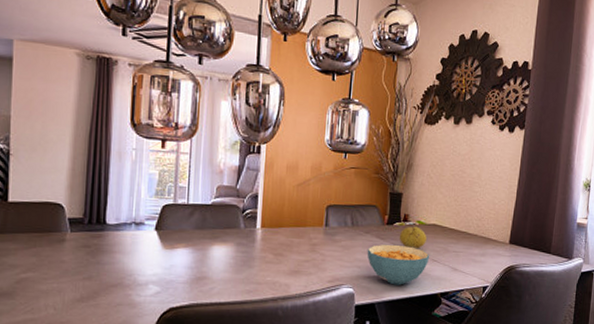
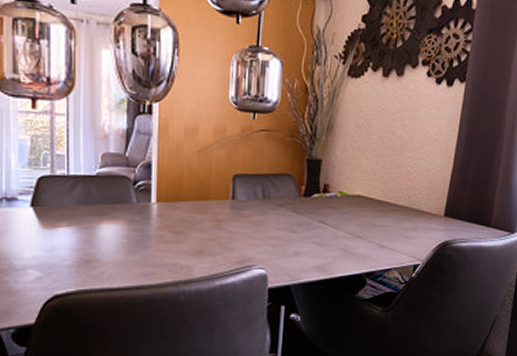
cereal bowl: present [367,244,430,285] -> none [281,219,354,265]
fruit: present [399,226,427,249] -> none [318,198,350,224]

